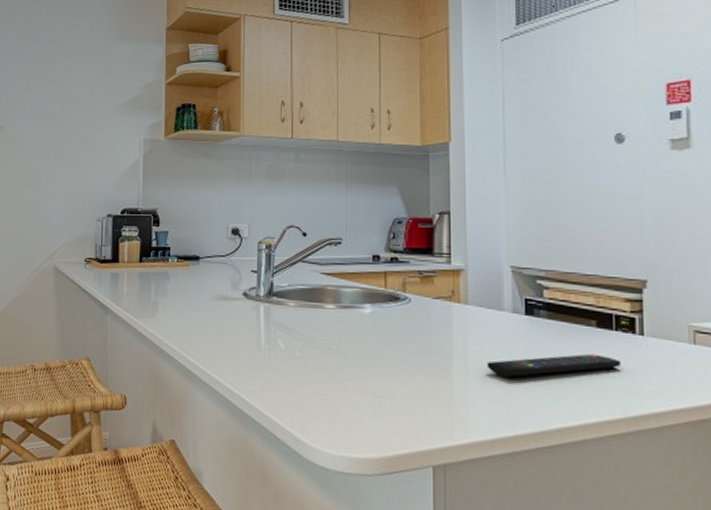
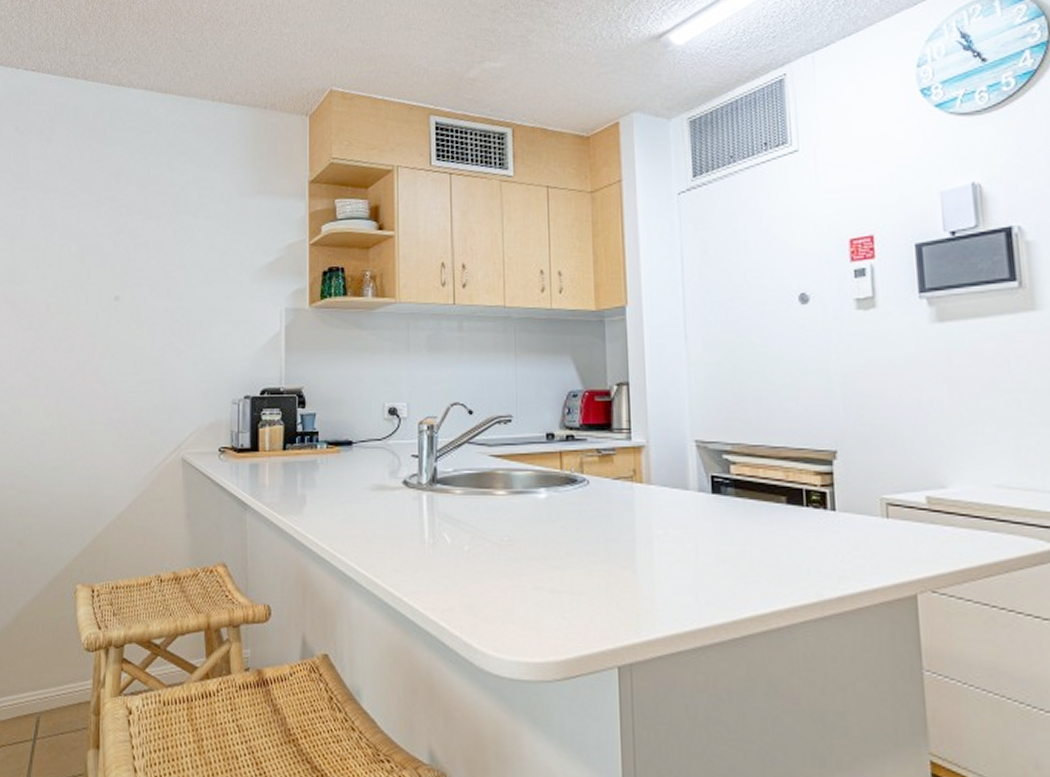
remote control: present [486,353,622,377] -> none [672,533,814,563]

